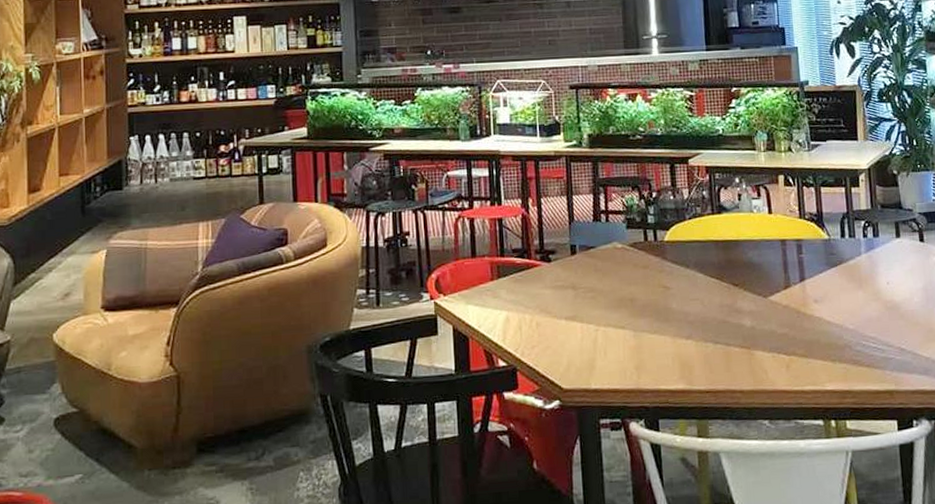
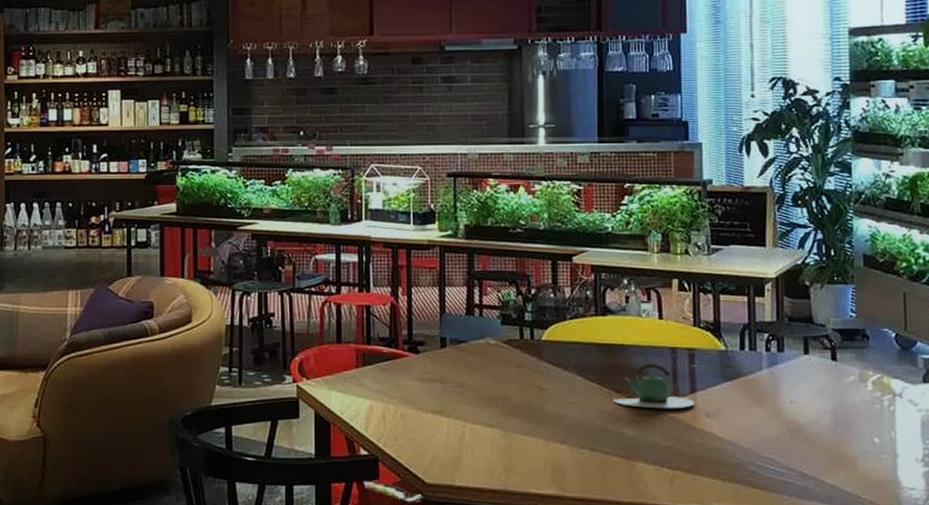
teapot: none [731,255,805,299] -> present [612,363,695,408]

